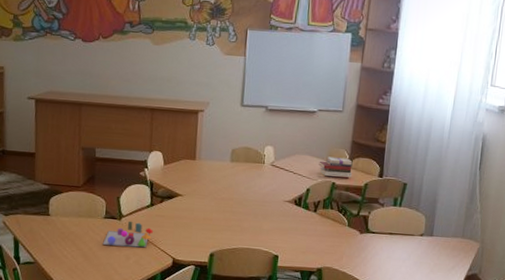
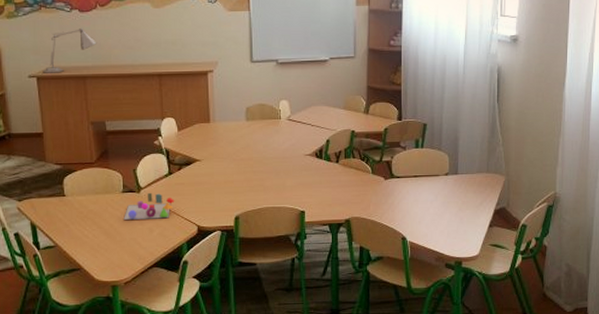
desk lamp: none [41,56,96,98] -> present [42,27,97,73]
books: present [319,156,353,179] -> none [336,104,371,126]

